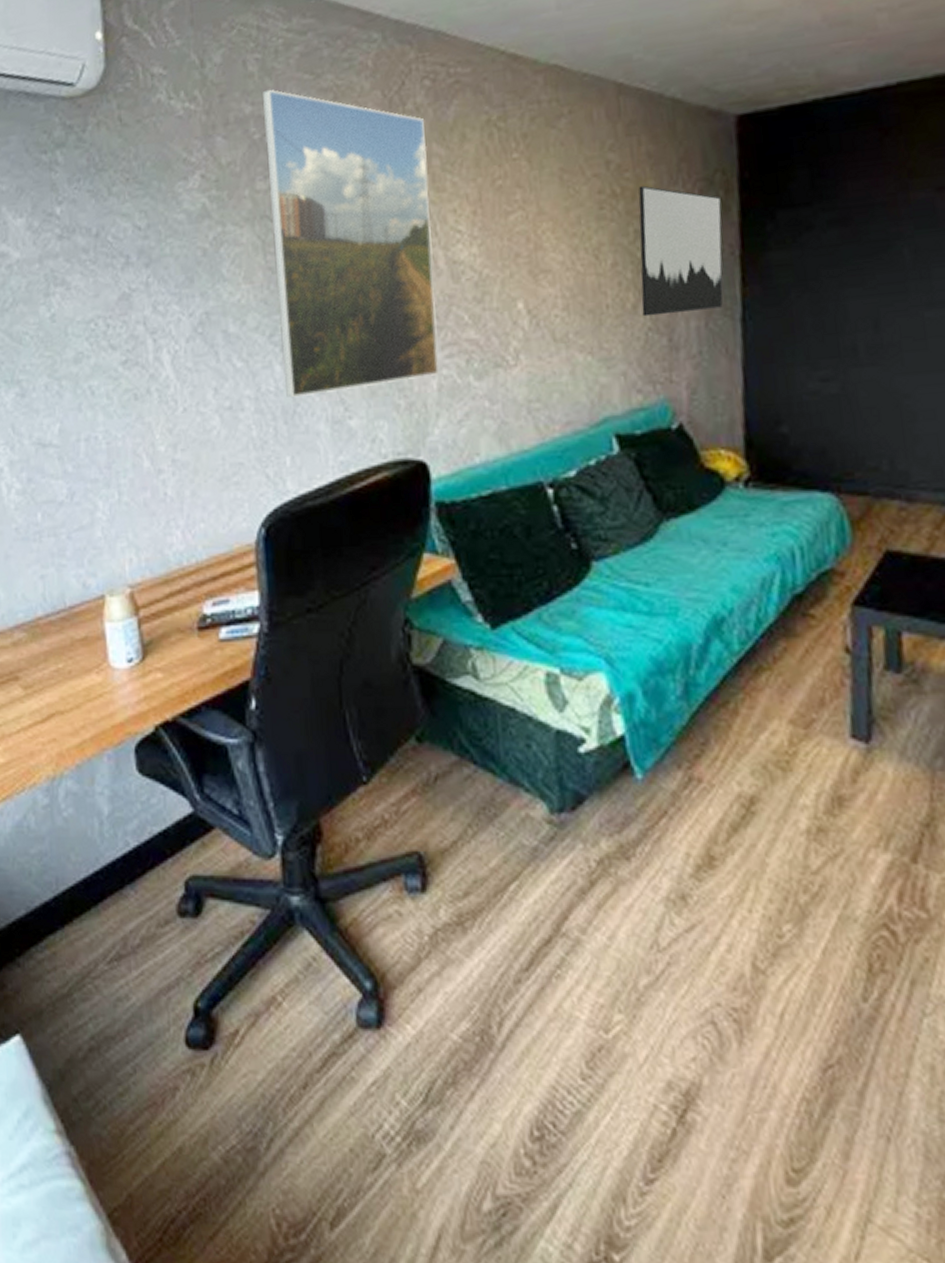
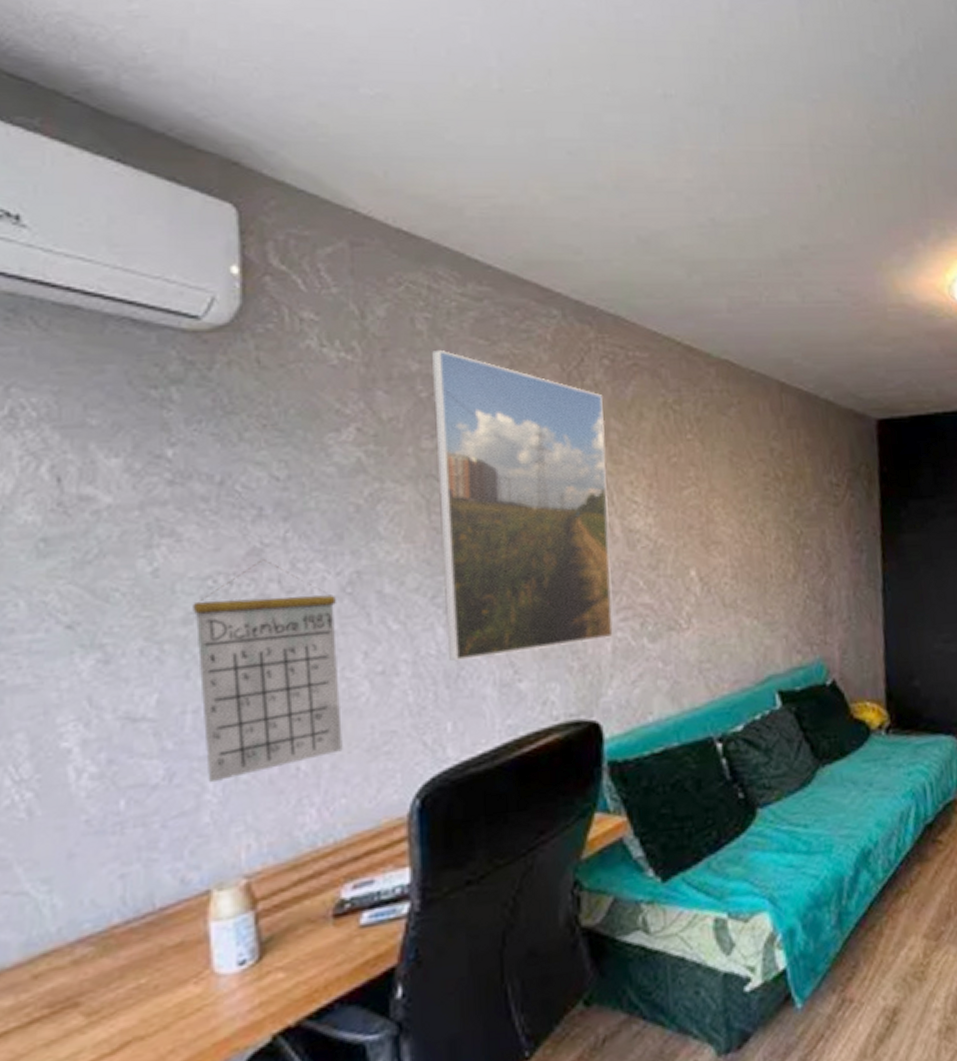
calendar: none [81,303,200,503] -> present [193,559,343,783]
wall art: present [638,185,723,317] -> none [798,472,868,586]

